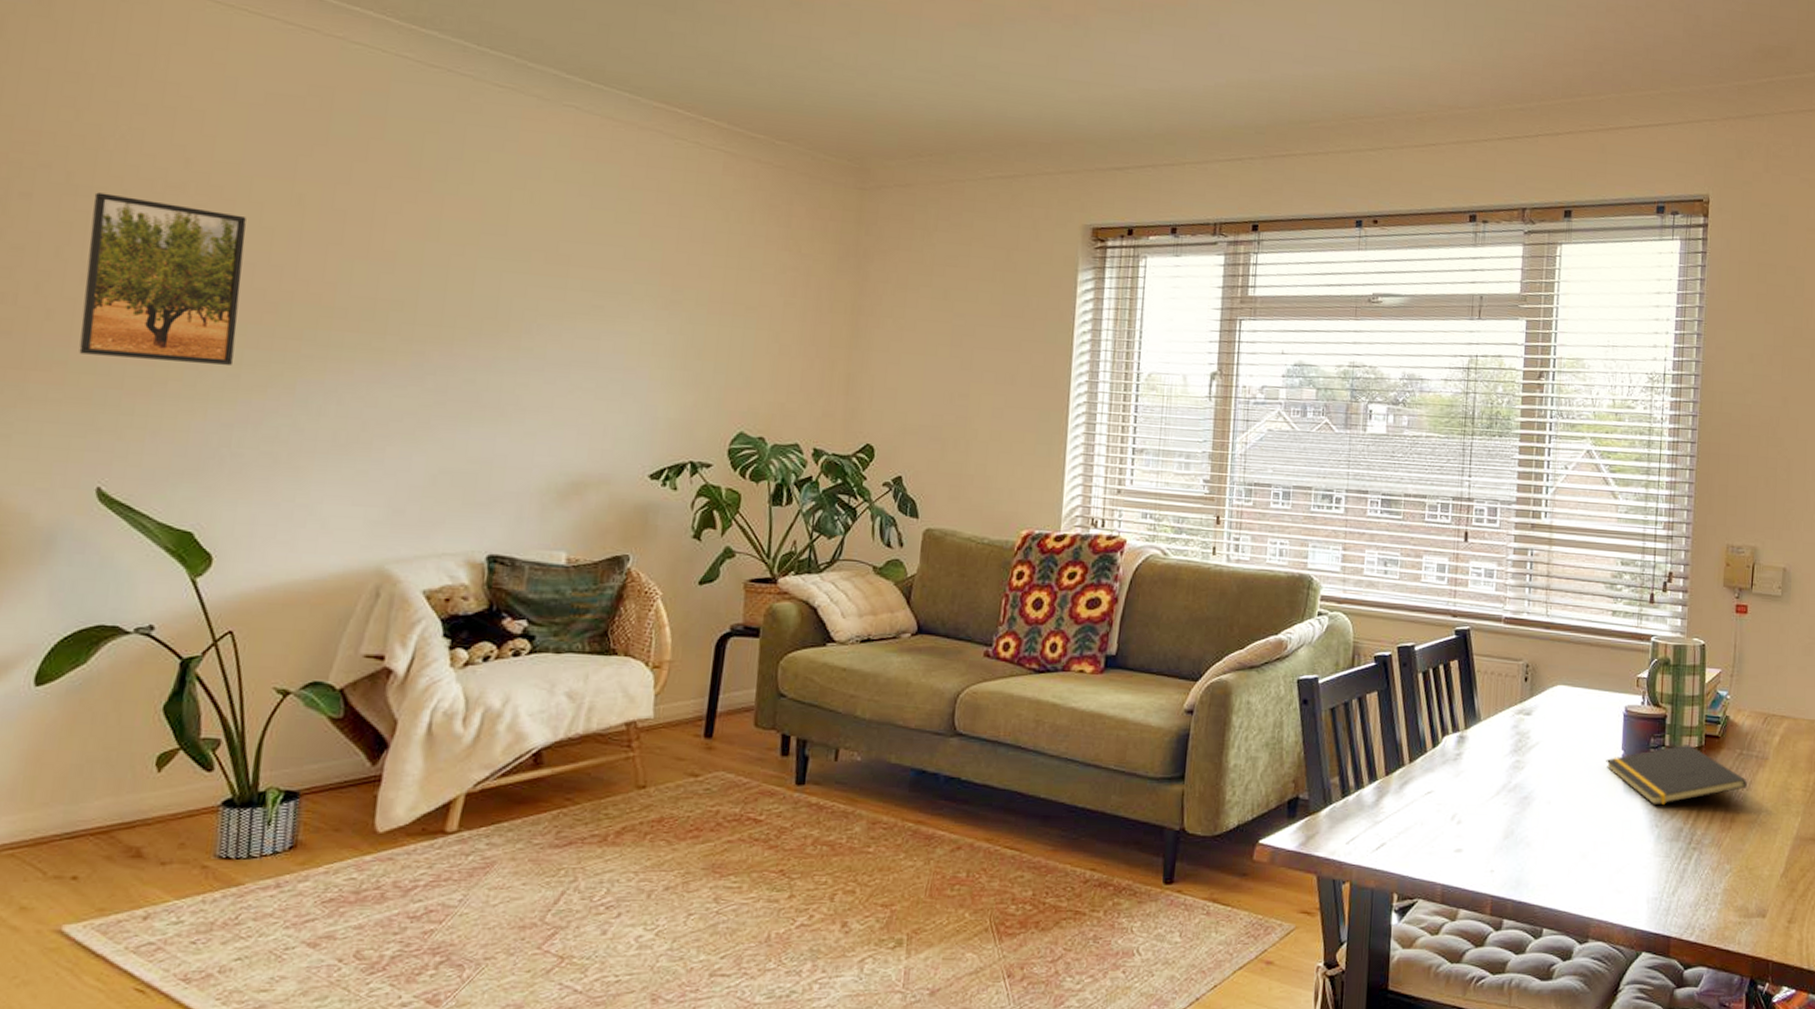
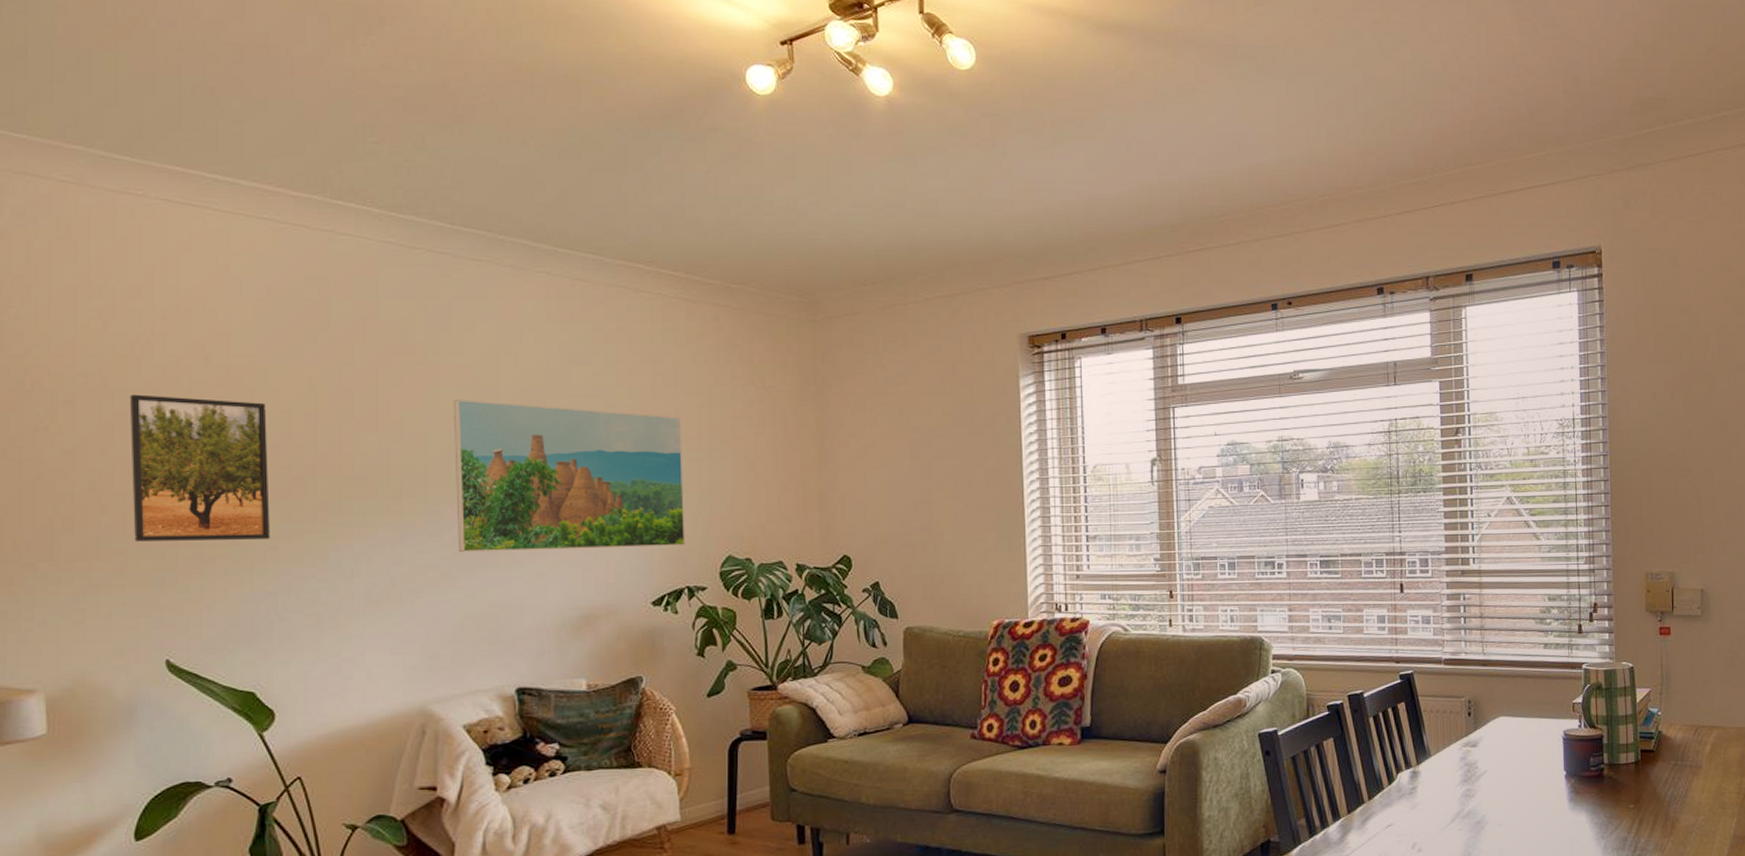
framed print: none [442,234,705,416] -> present [453,399,686,553]
notepad: present [1606,745,1748,806] -> none [1550,761,1685,819]

